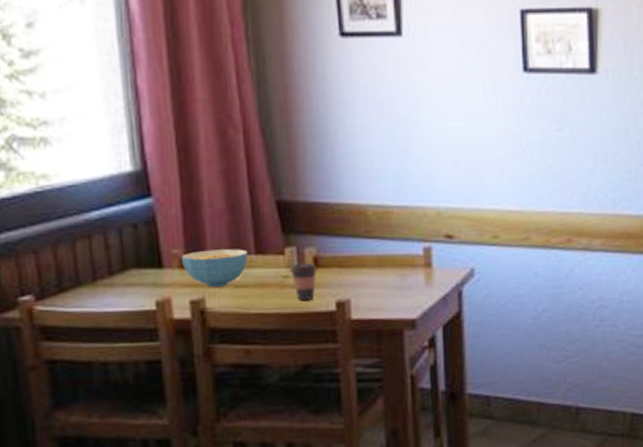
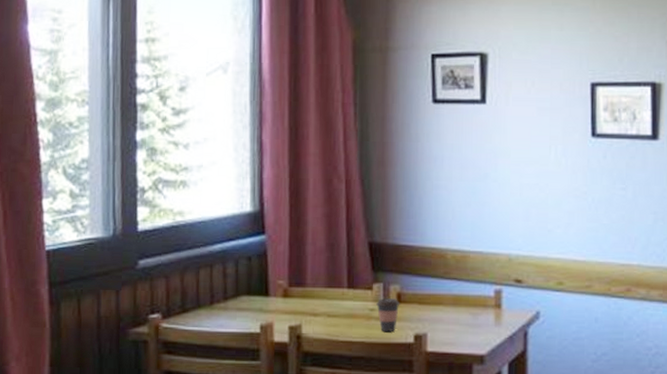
cereal bowl: present [181,249,248,287] -> none [285,282,342,315]

